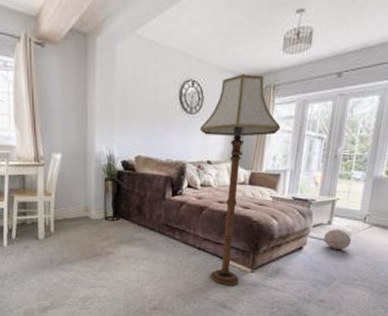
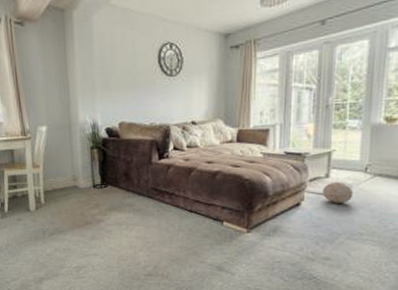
floor lamp: present [199,73,281,286] -> none [181,31,265,248]

